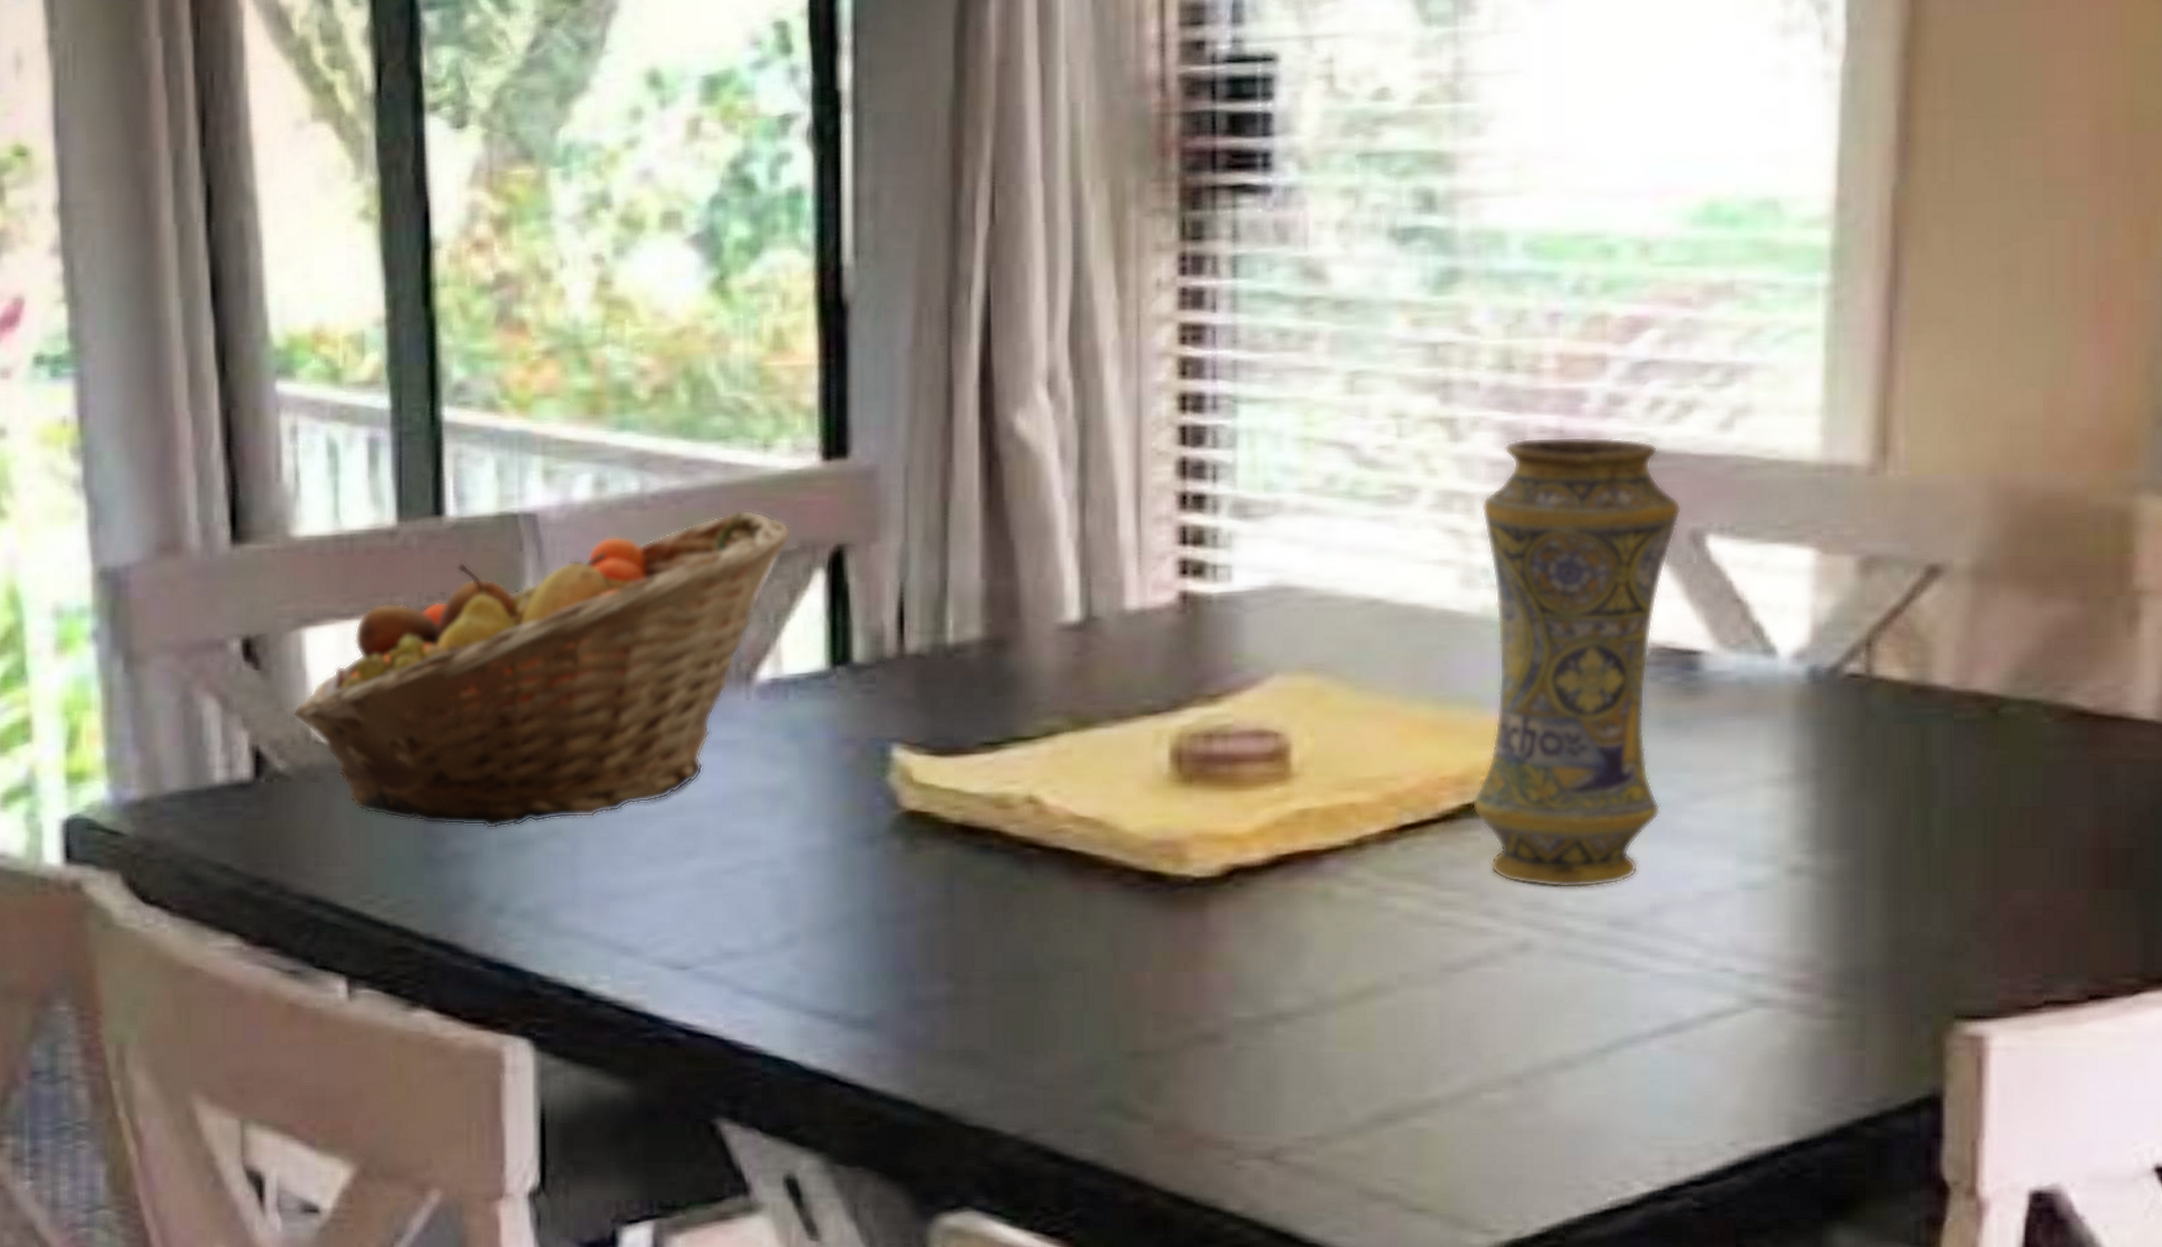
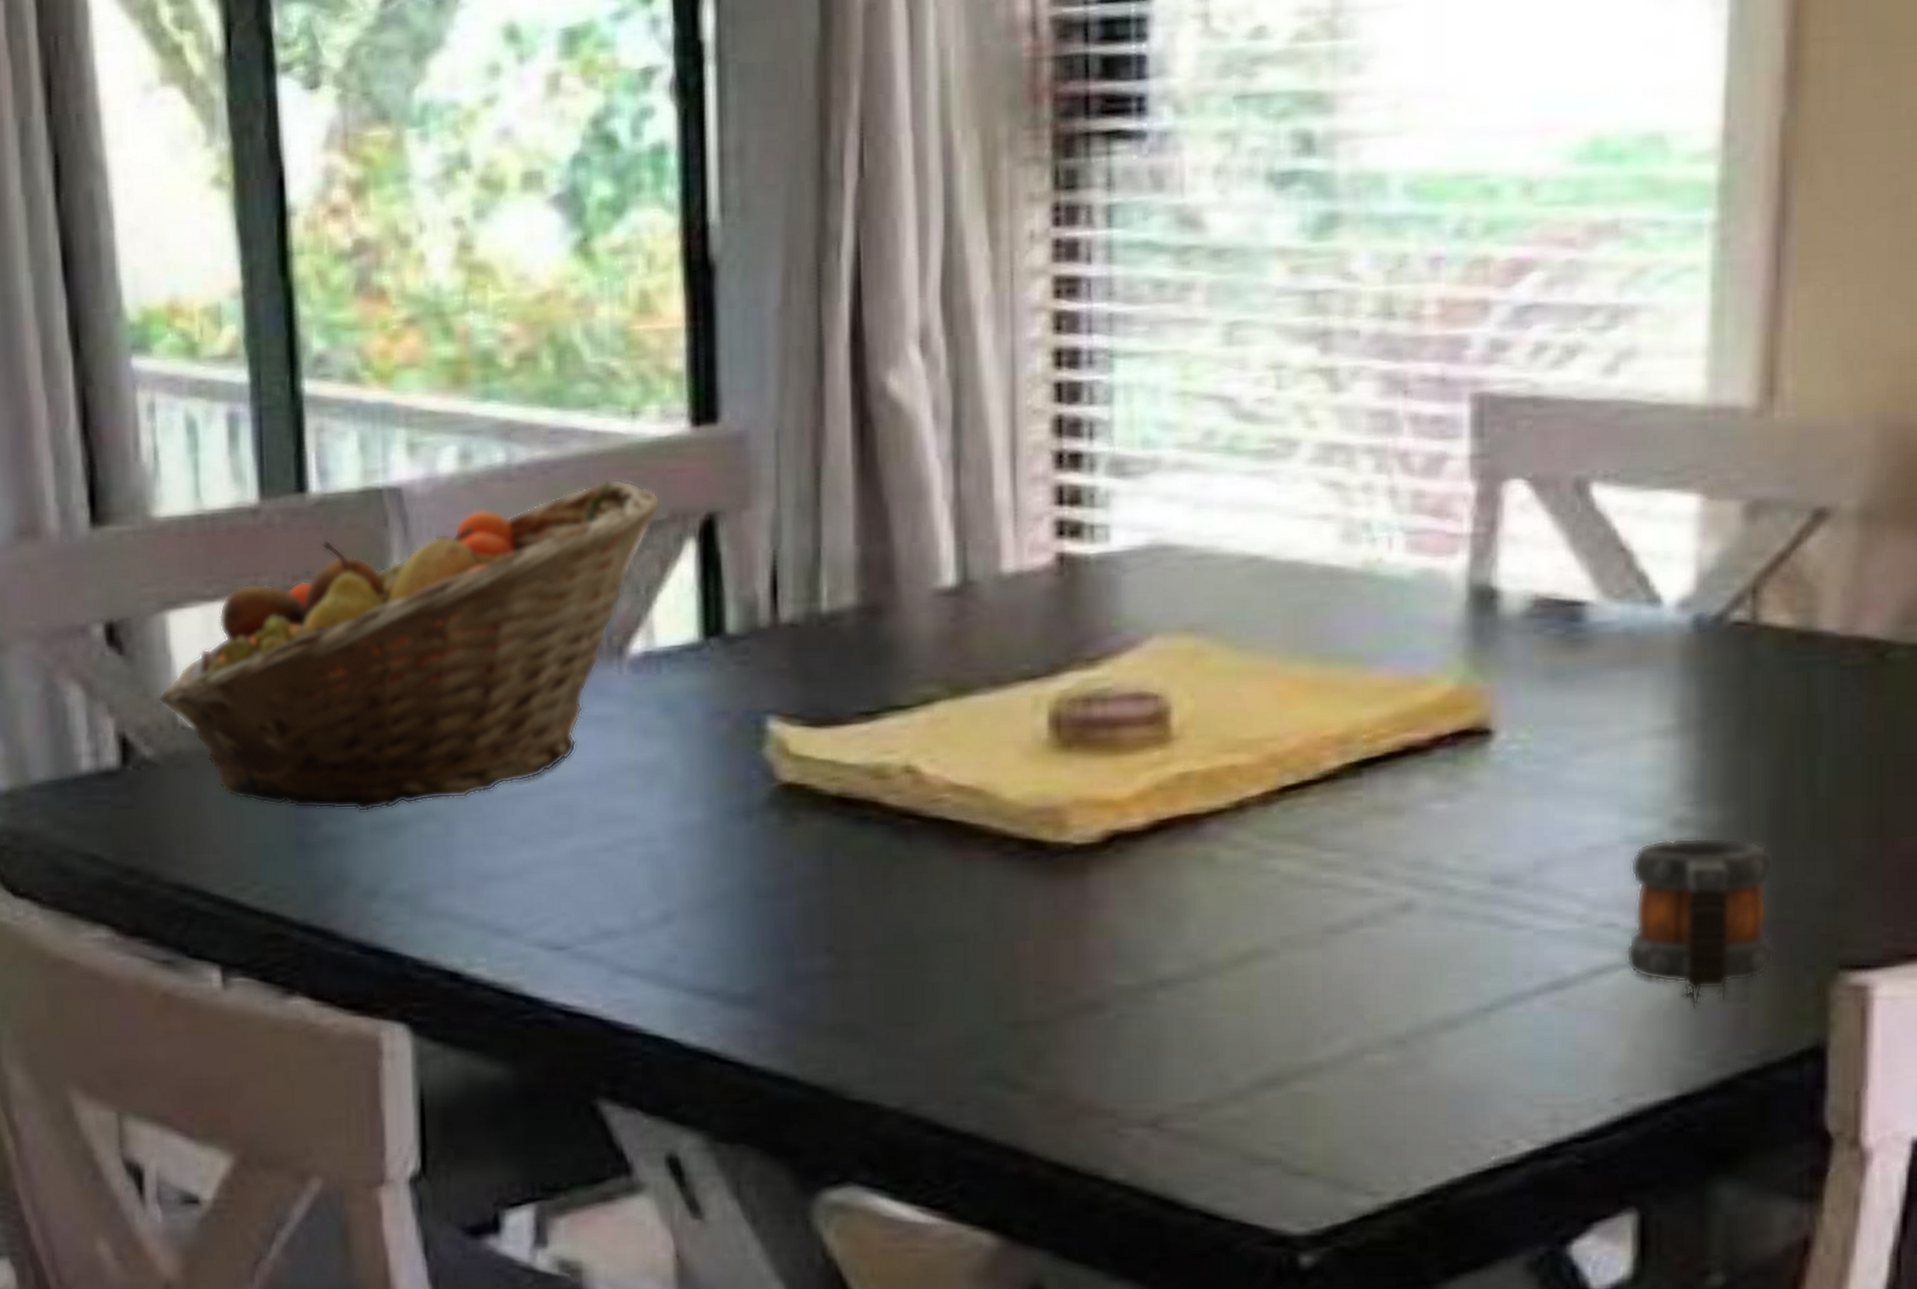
vase: present [1473,436,1681,889] -> none [1355,383,1565,847]
mug: none [1742,885,1890,1055] -> present [1626,837,1775,1009]

